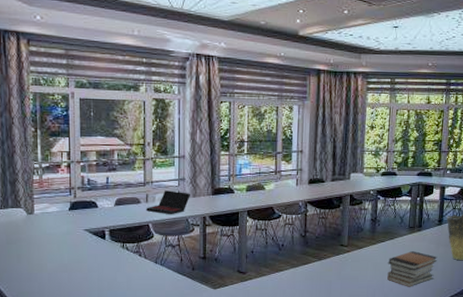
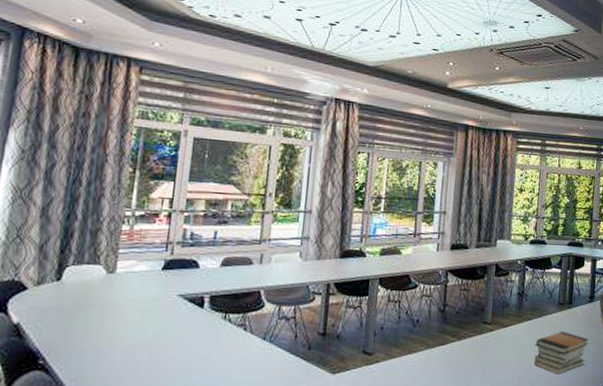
laptop: present [146,190,190,215] -> none [259,250,314,281]

